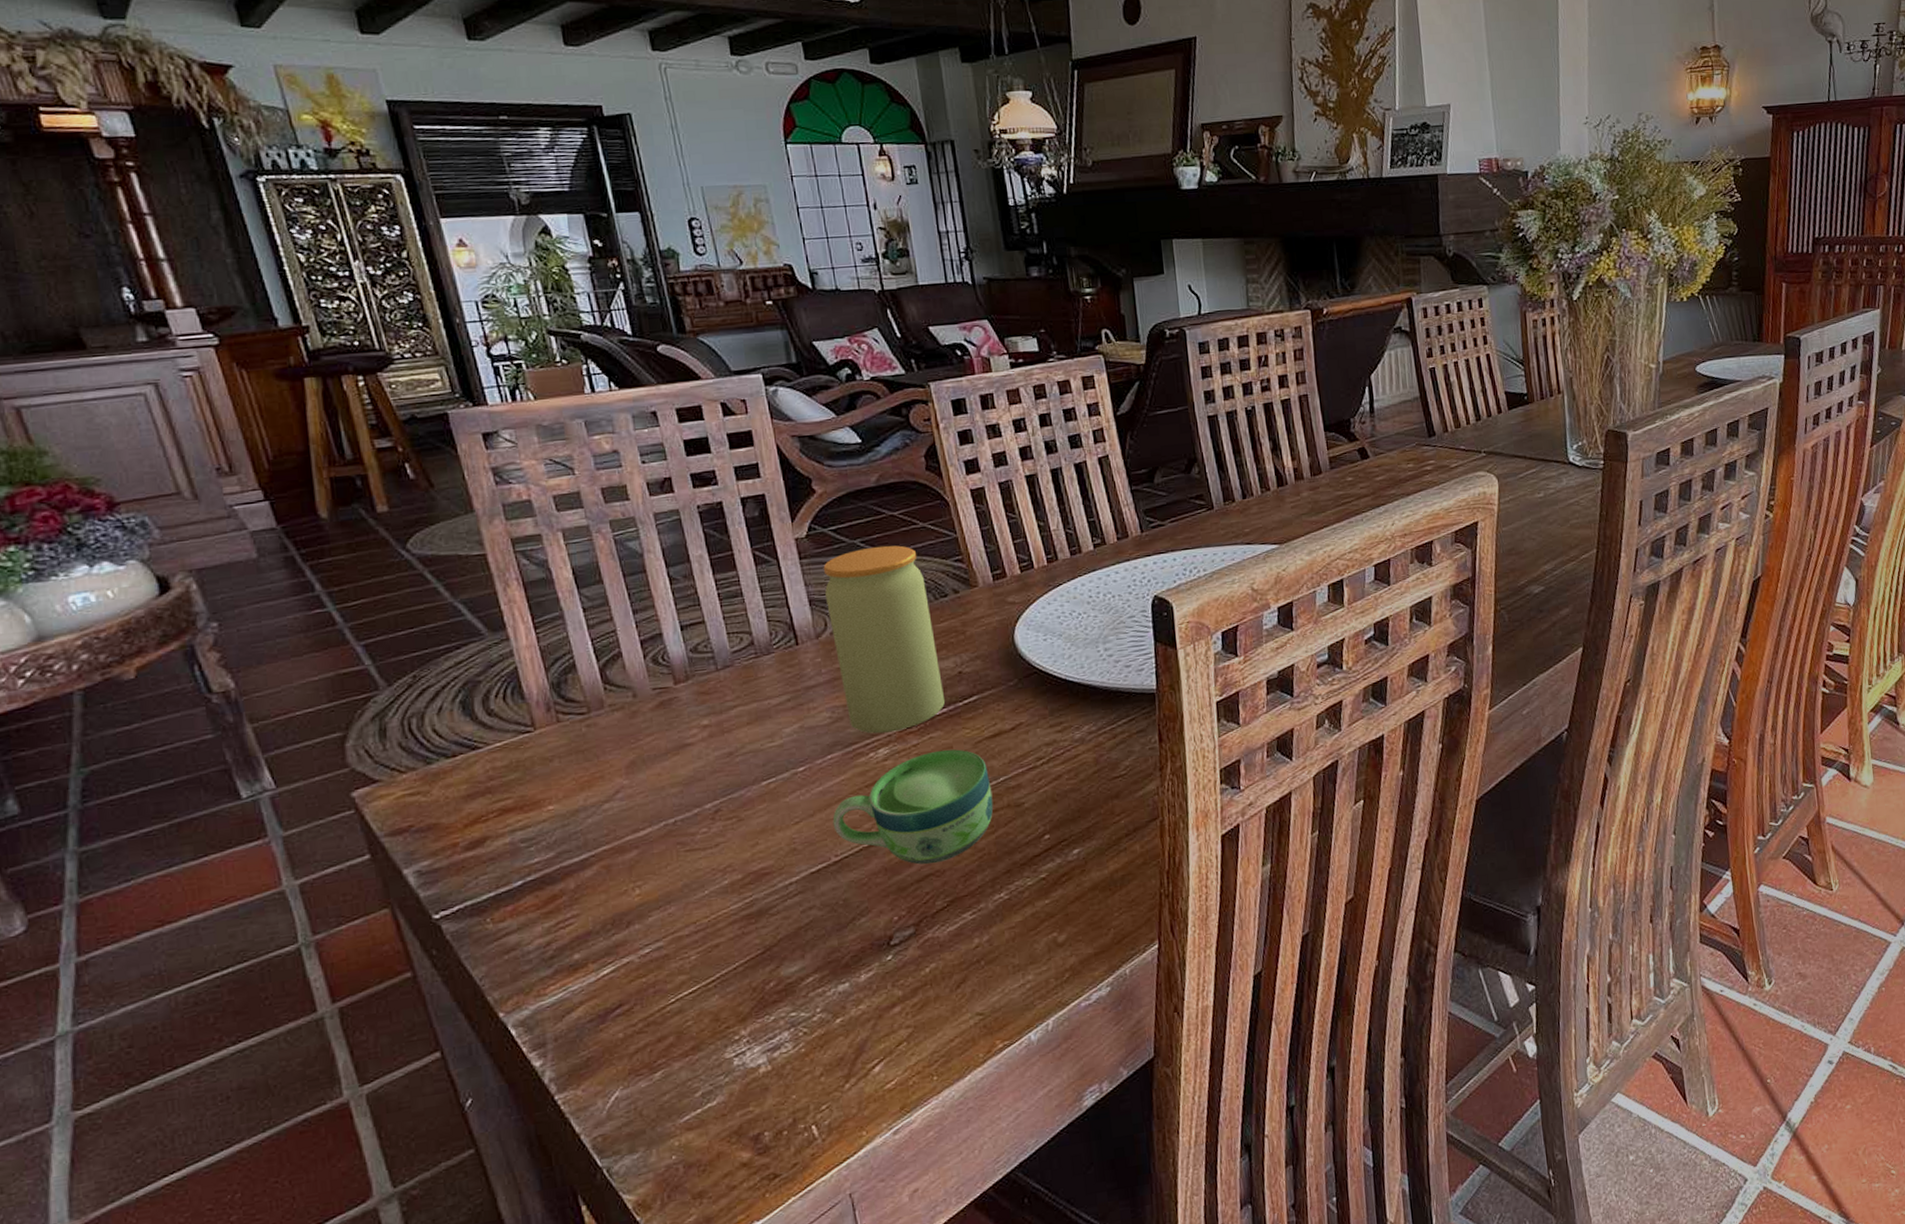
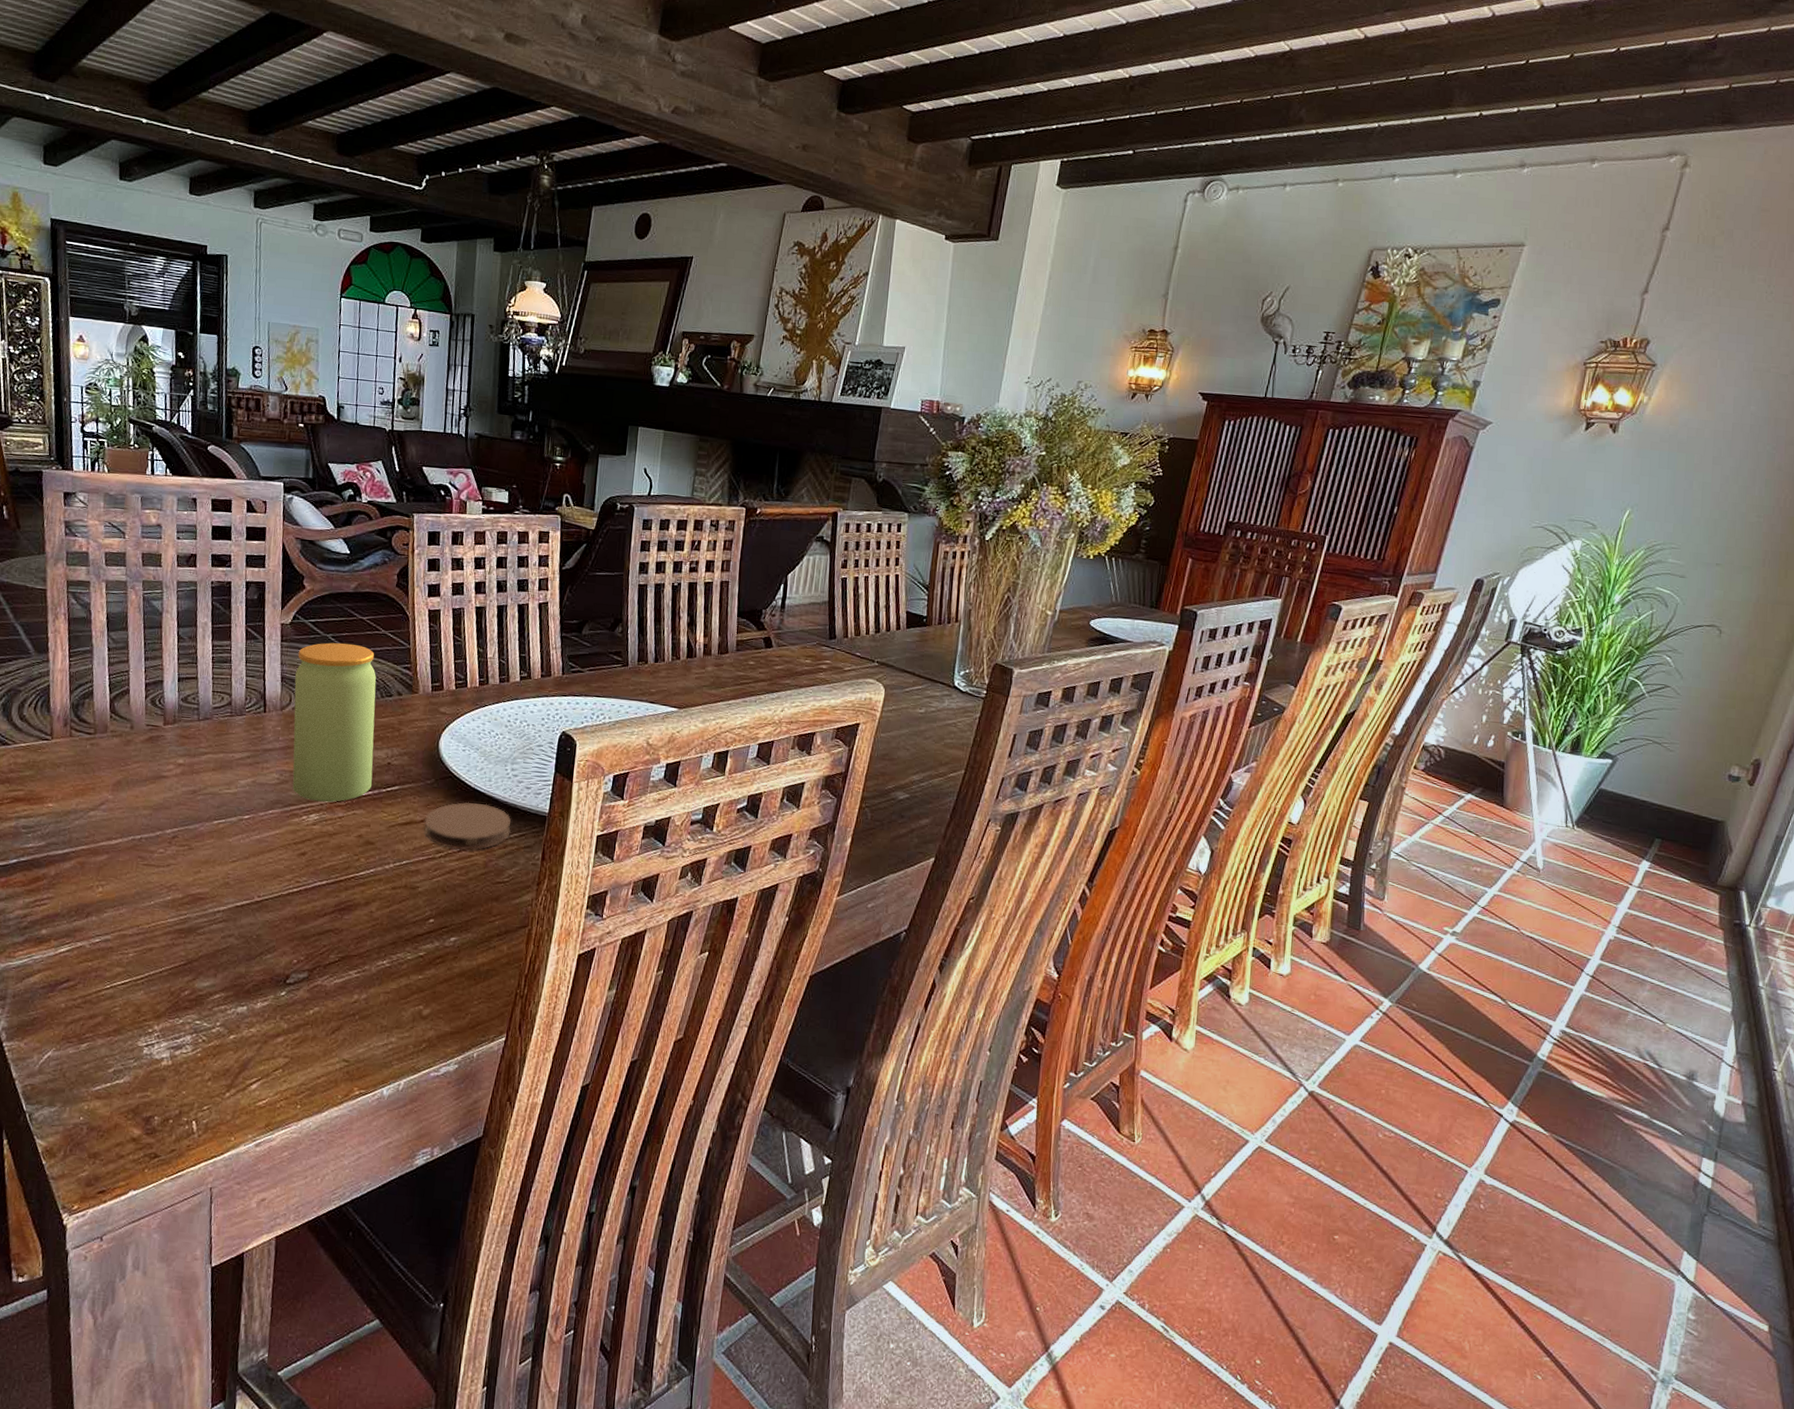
cup: present [832,749,994,865] -> none [261,826,395,922]
coaster: none [1014,693,1118,752] -> present [424,802,512,850]

